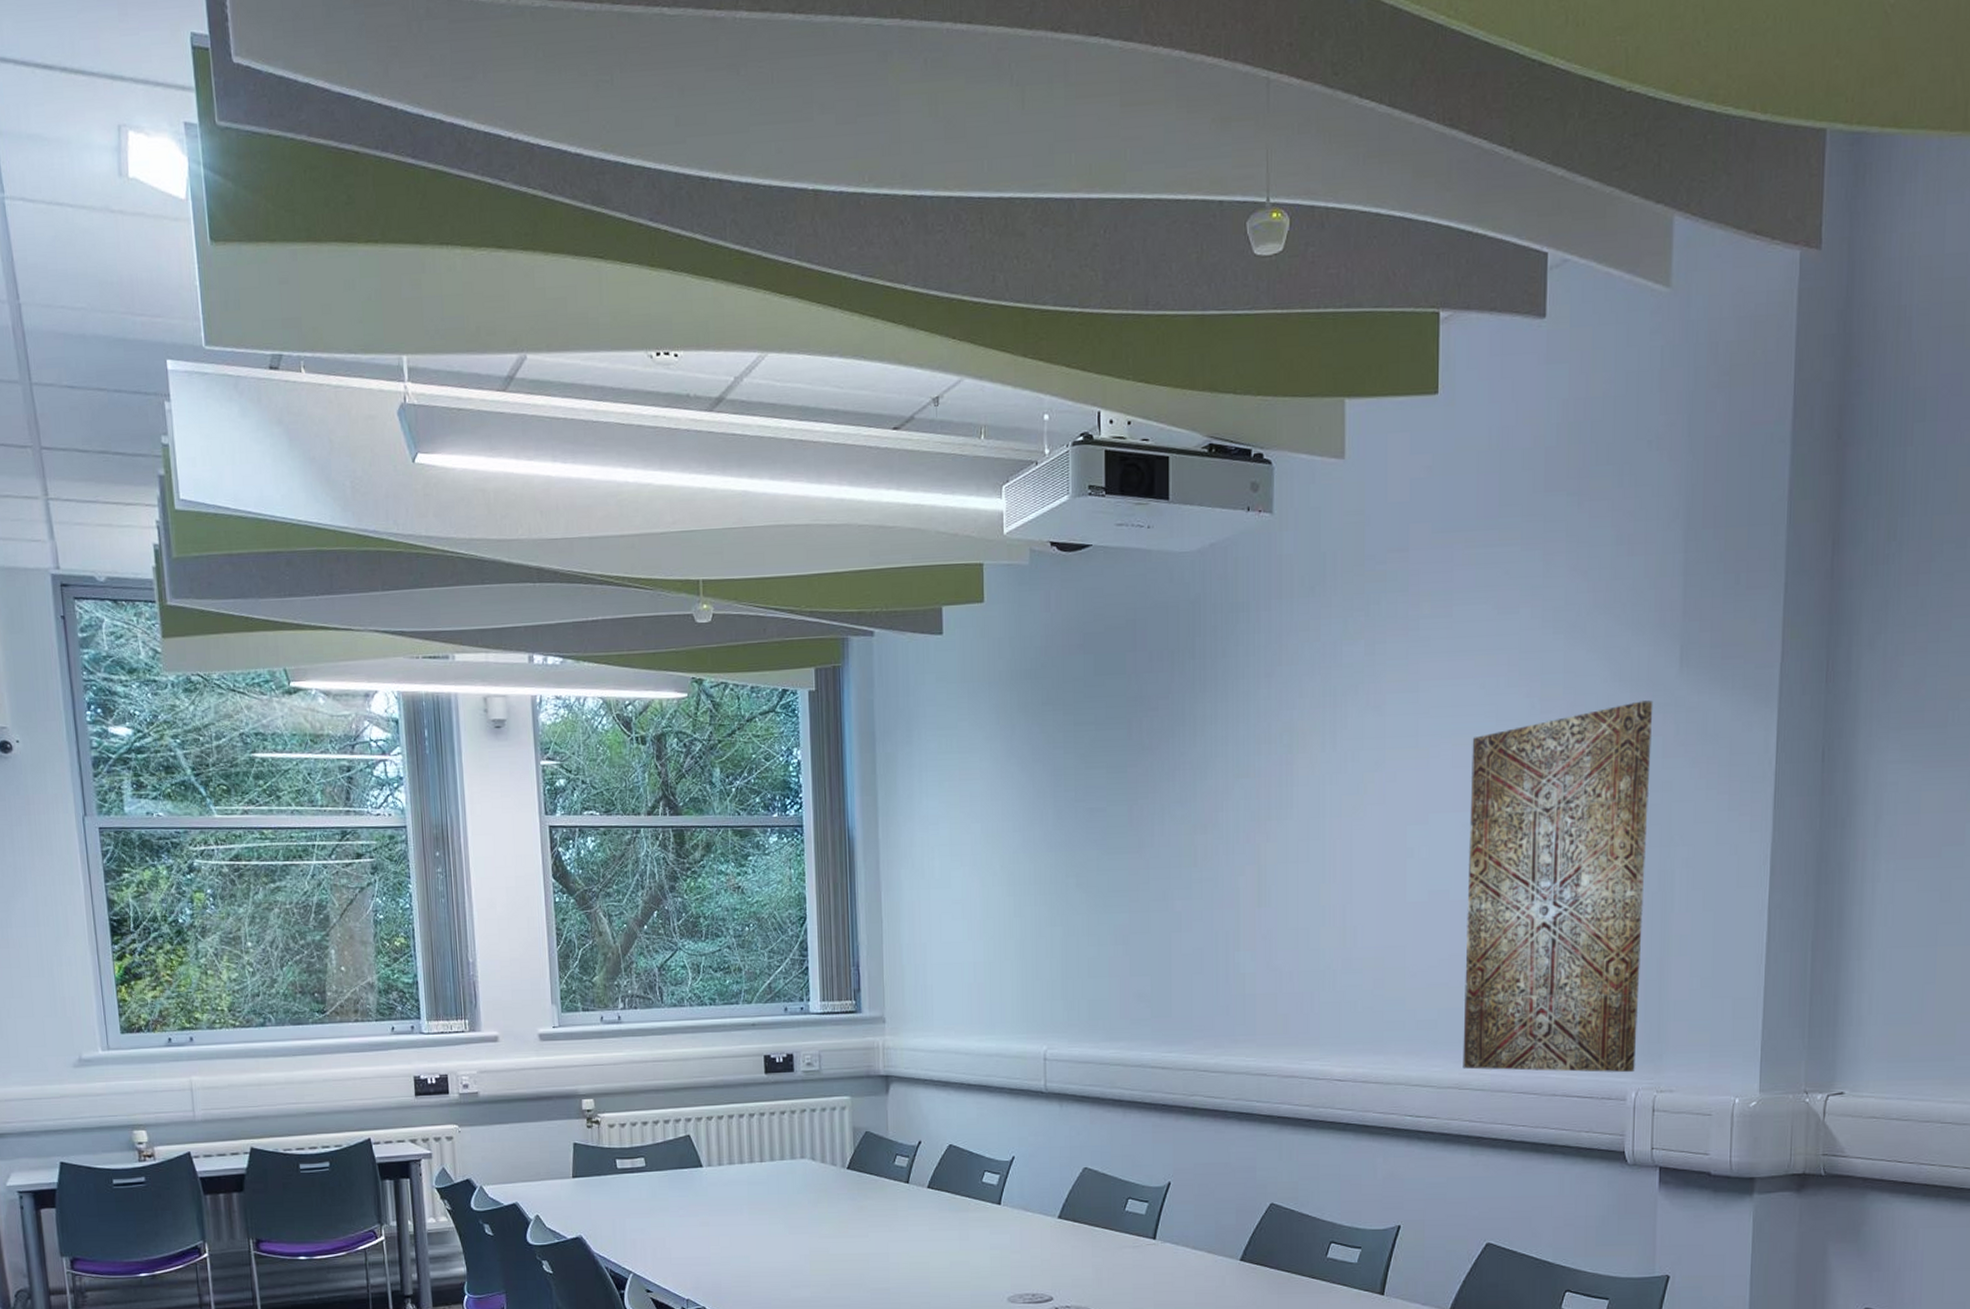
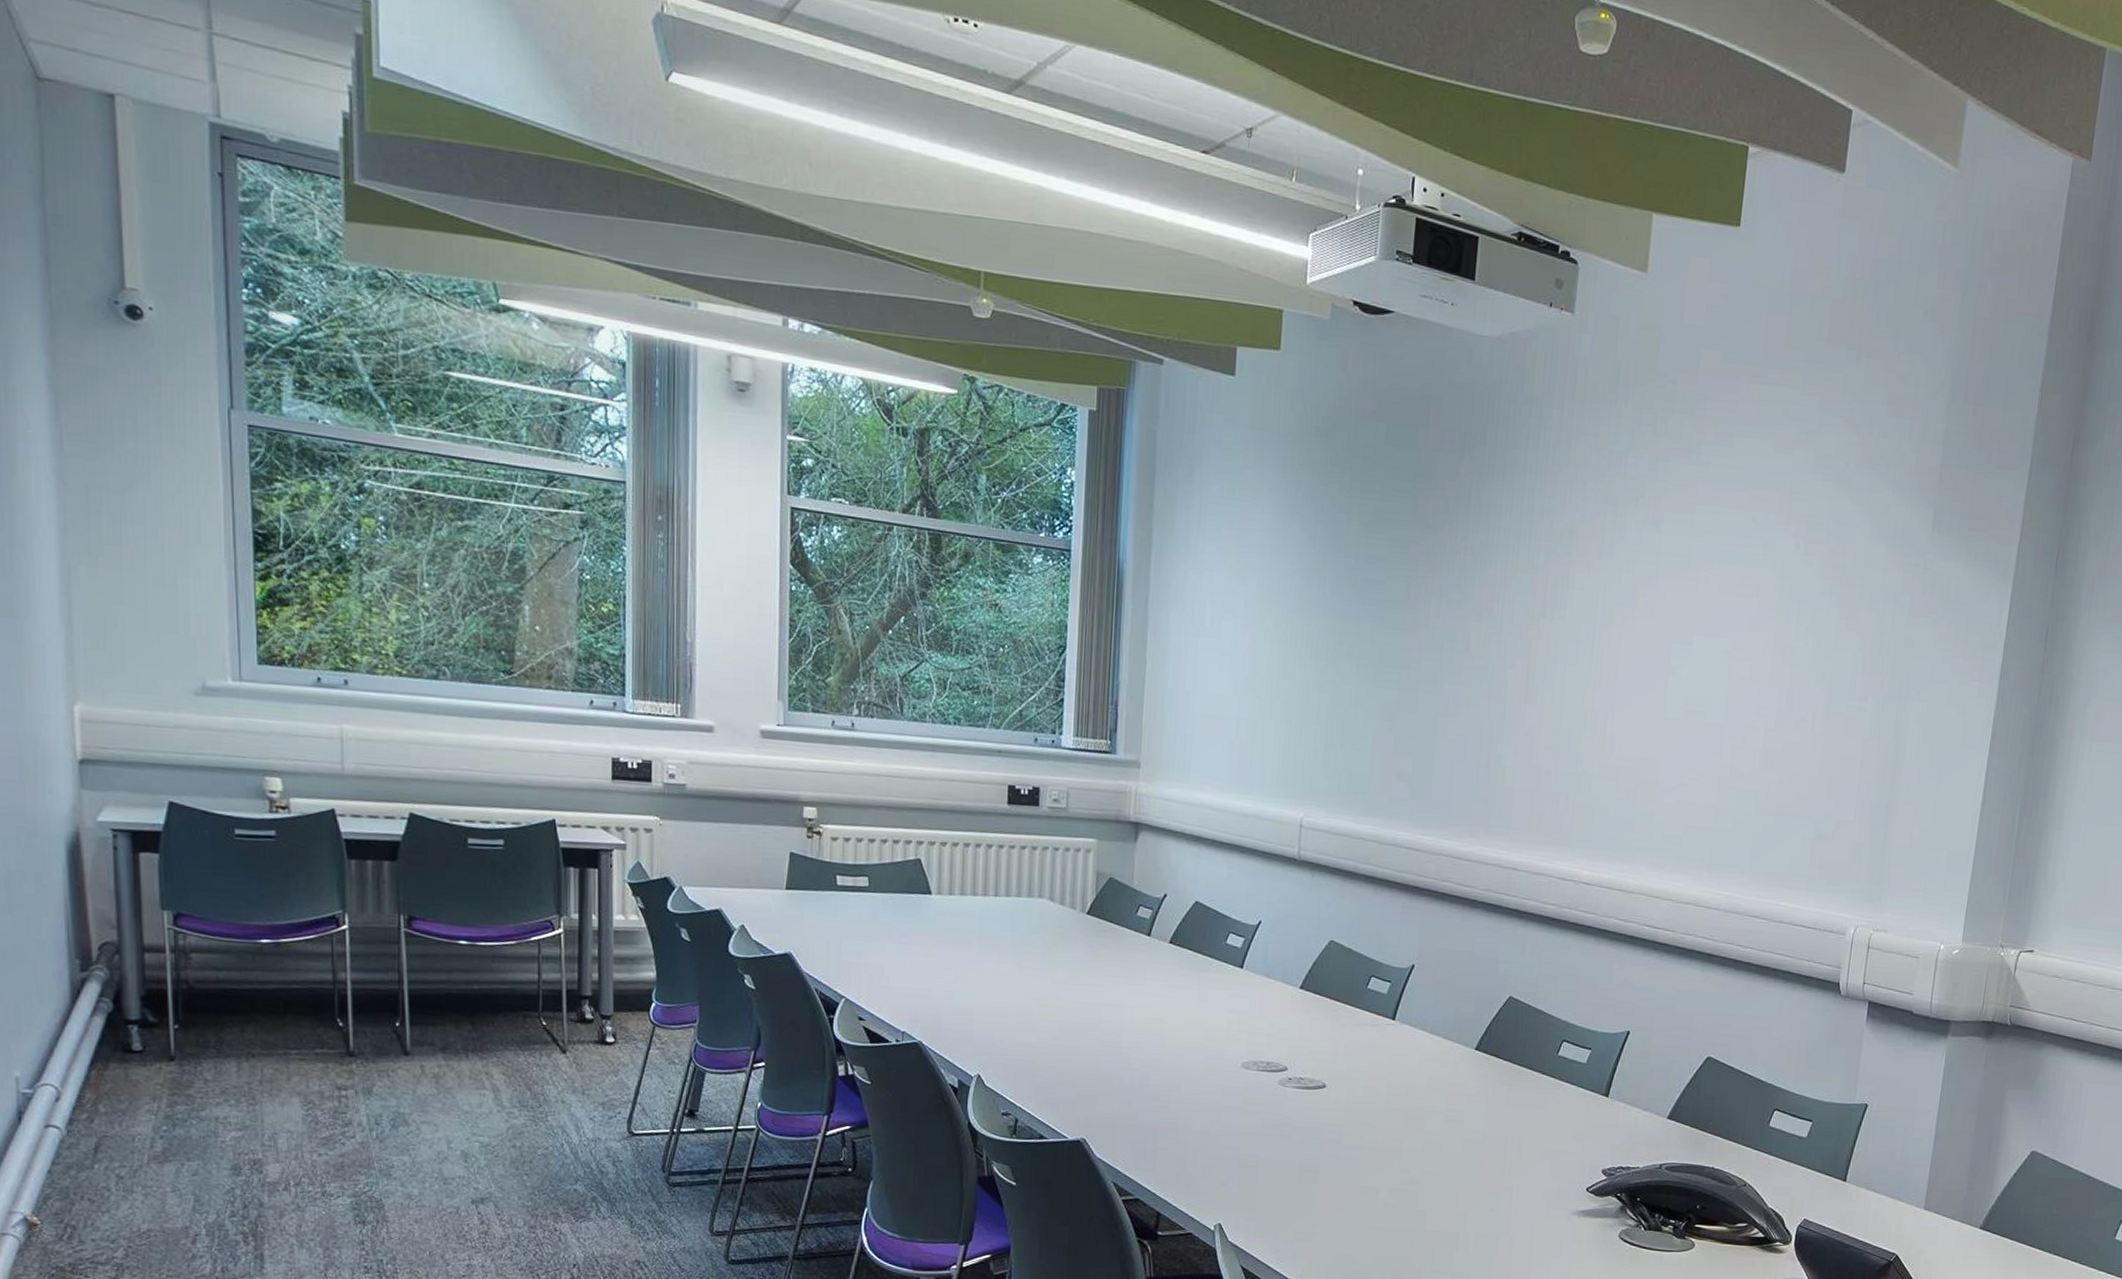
wall art: present [1463,700,1653,1073] -> none [1701,557,1905,910]

